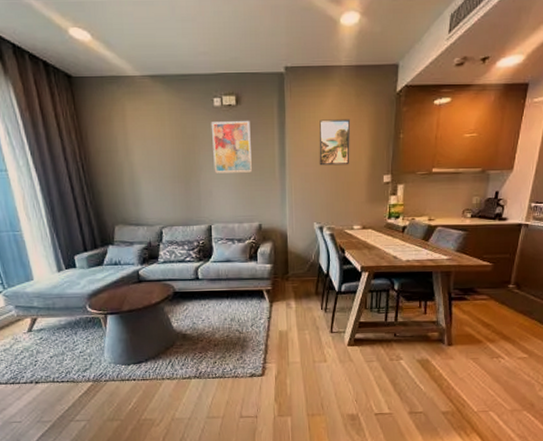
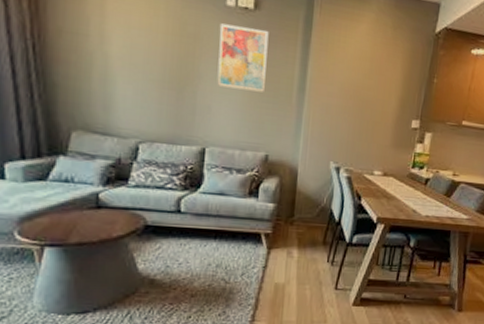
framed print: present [319,119,351,166] -> none [344,46,384,103]

